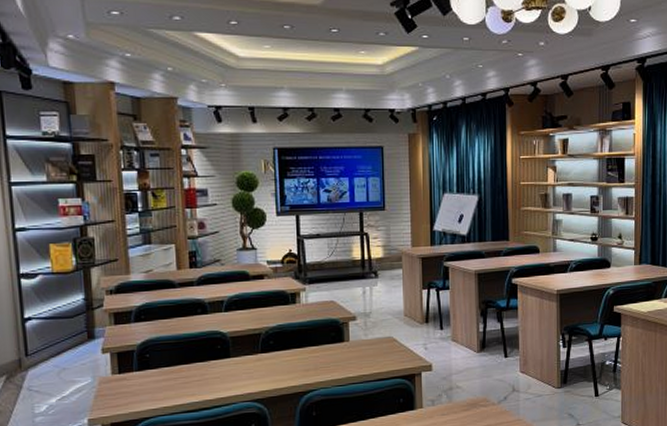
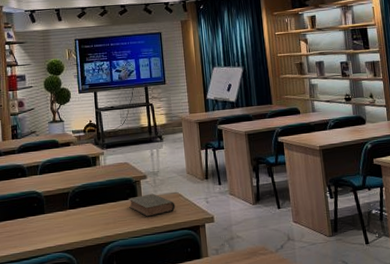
book: none [334,337,389,364] -> present [129,193,176,217]

